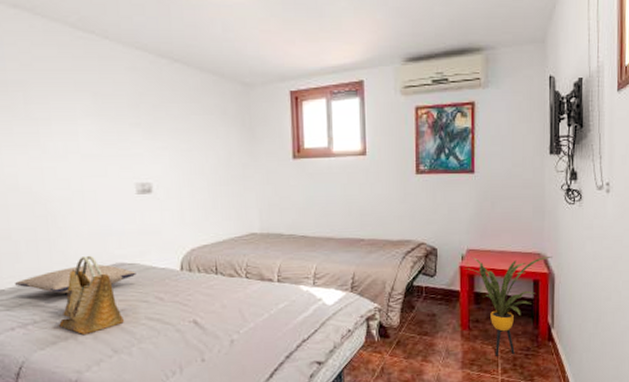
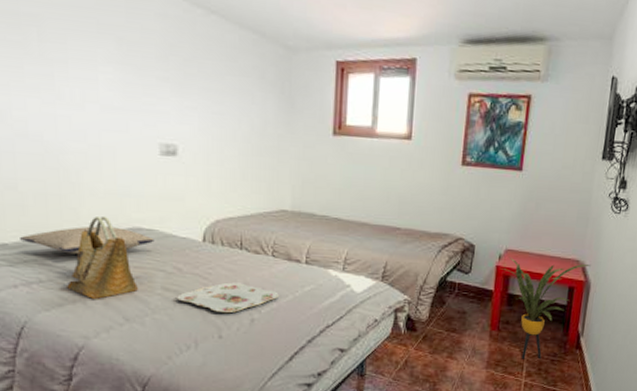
serving tray: none [160,306,255,336] -> present [177,282,279,312]

